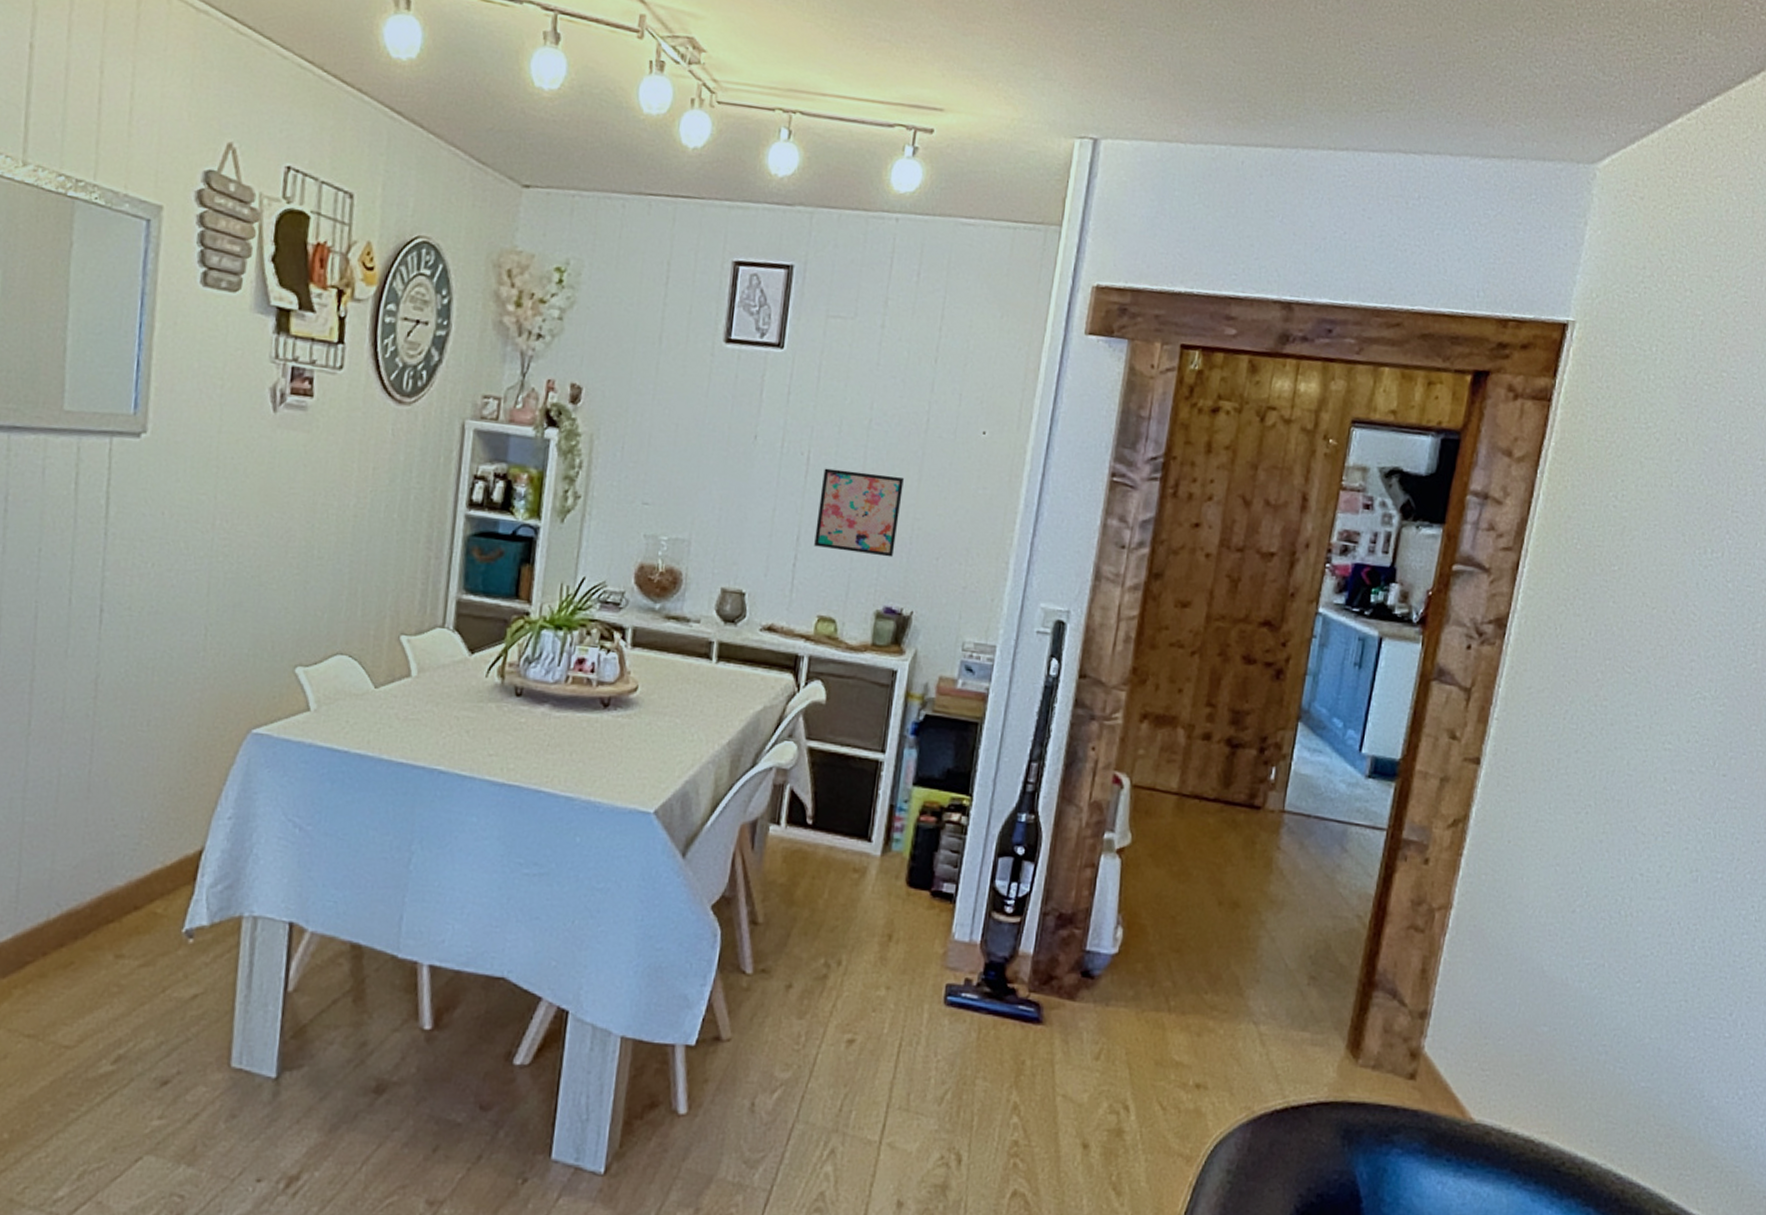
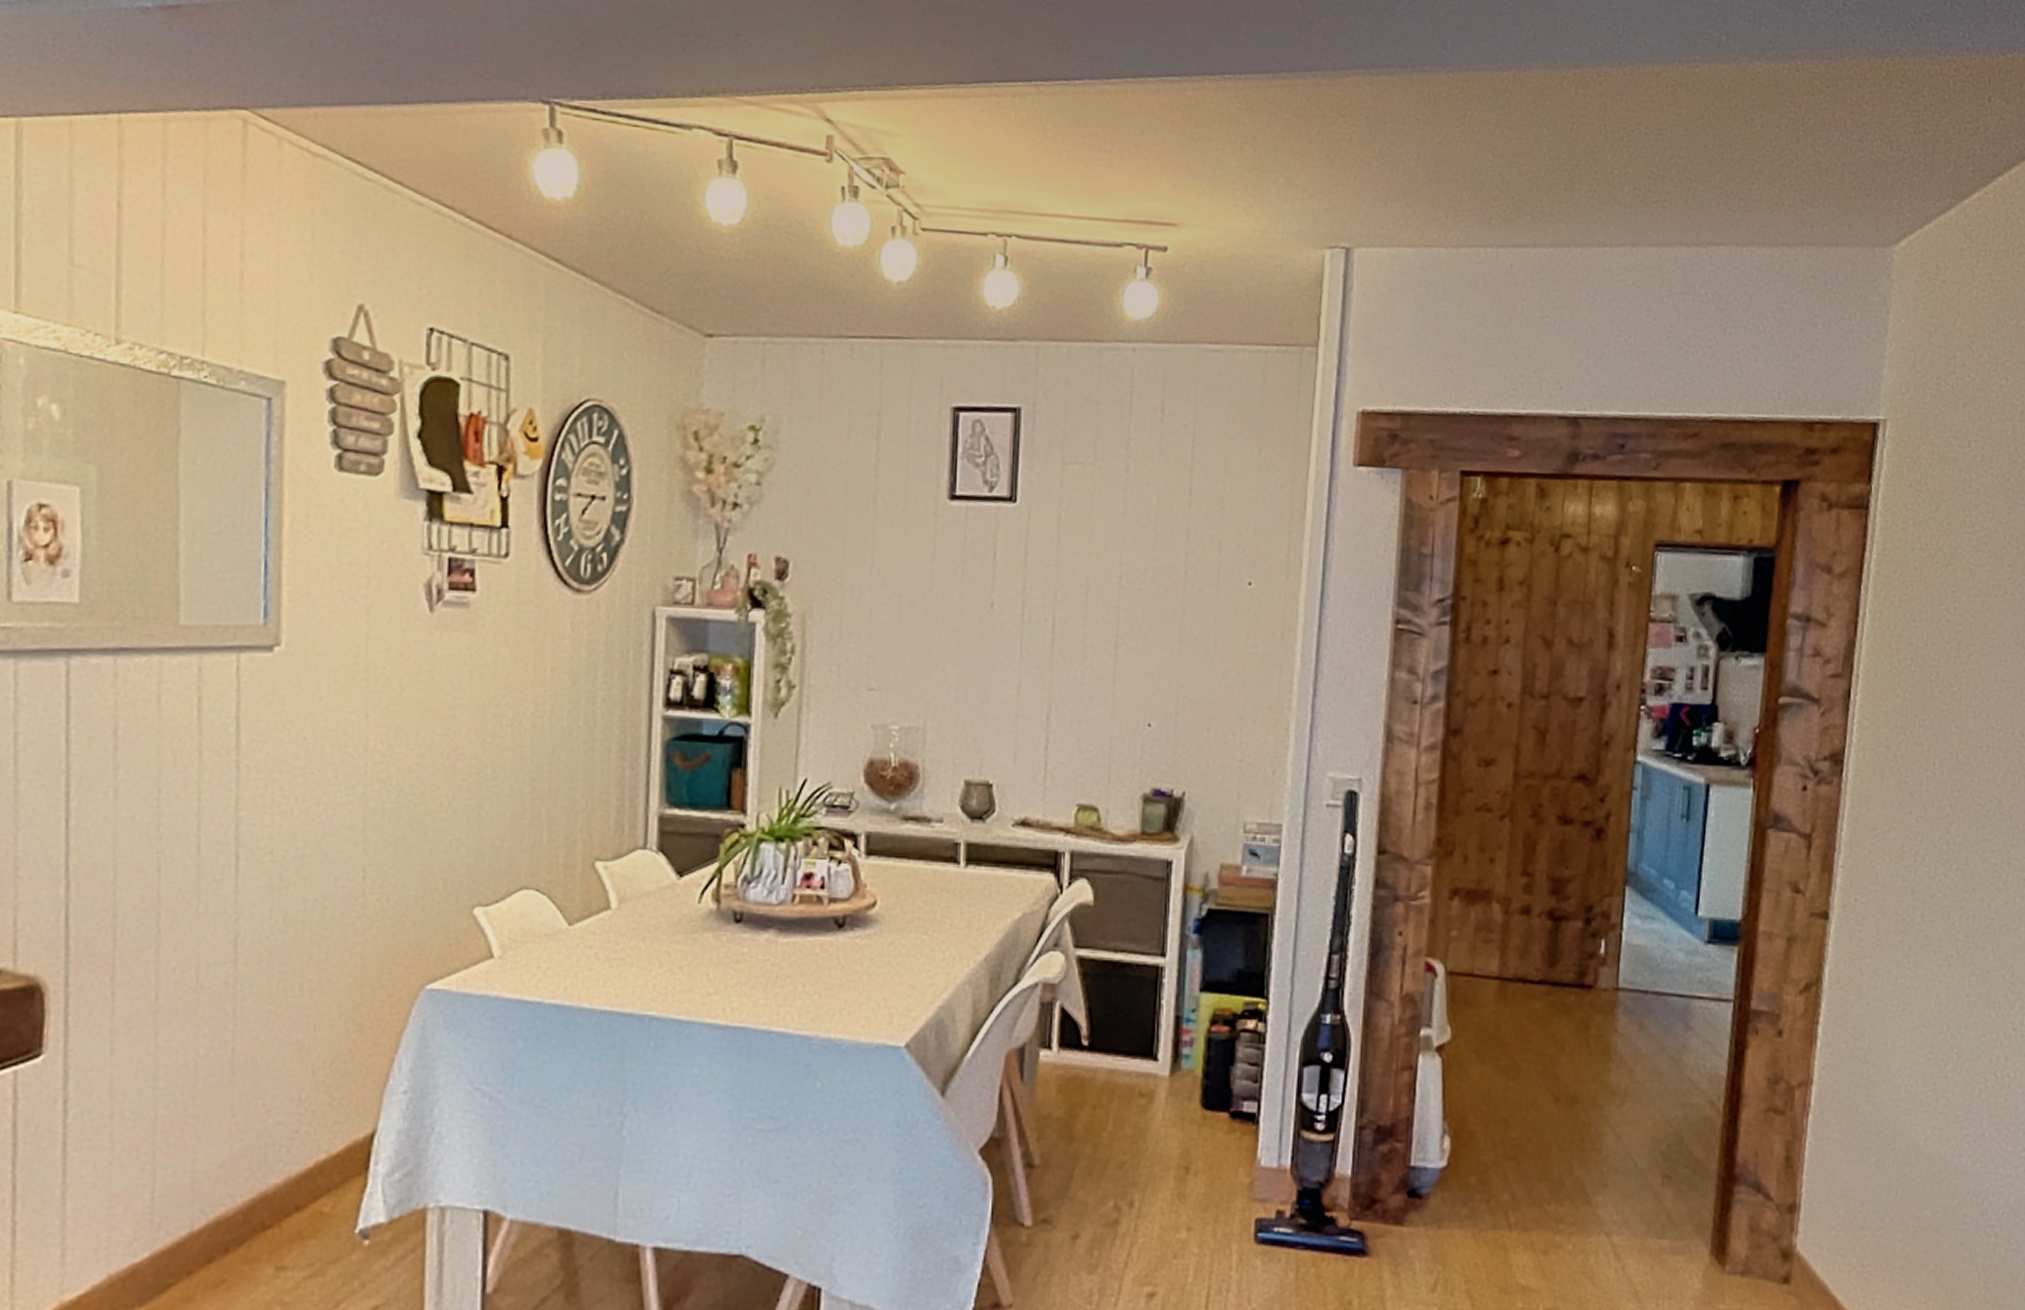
wall art: present [814,468,904,558] -> none [1067,635,1163,732]

